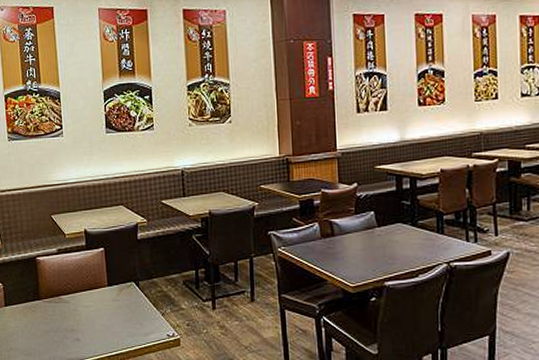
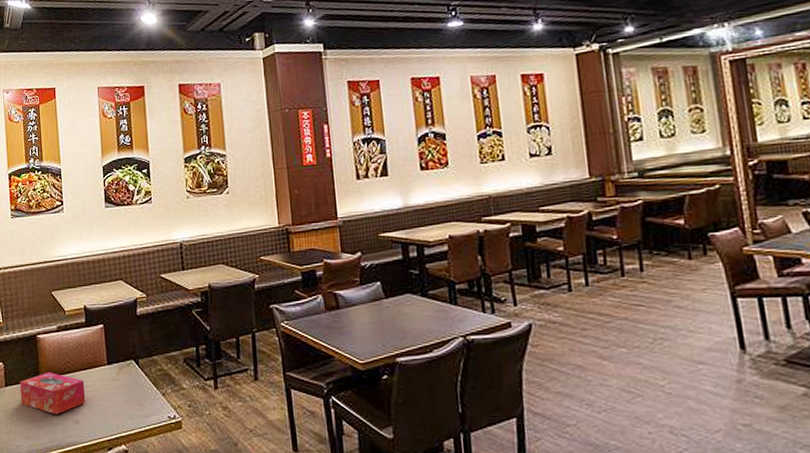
tissue box: none [20,293,87,333] -> present [20,372,86,415]

